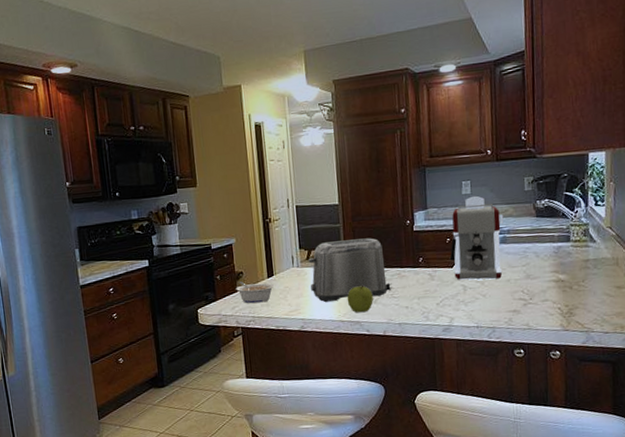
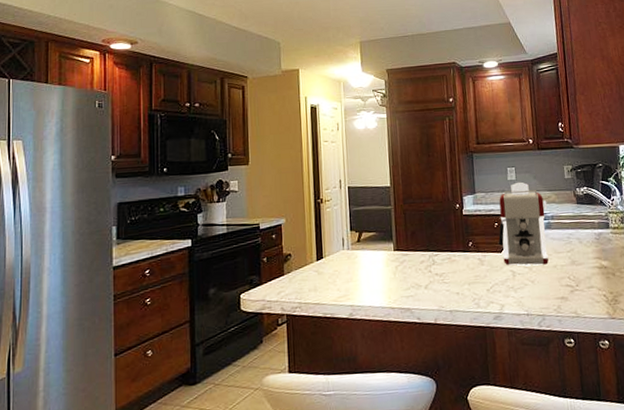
legume: present [236,281,275,304] -> none [283,264,324,289]
toaster: present [308,238,393,303] -> none [359,221,444,288]
fruit: present [347,286,373,313] -> none [397,270,424,299]

